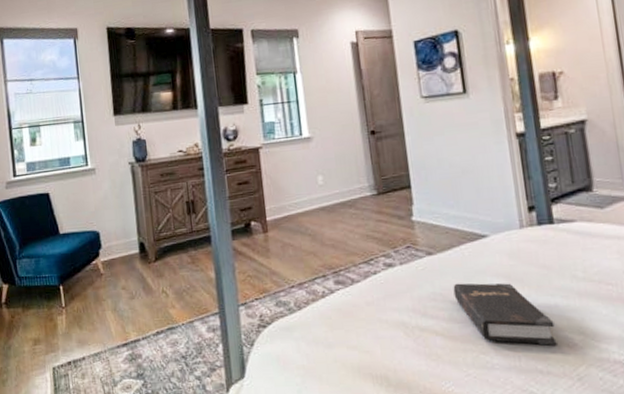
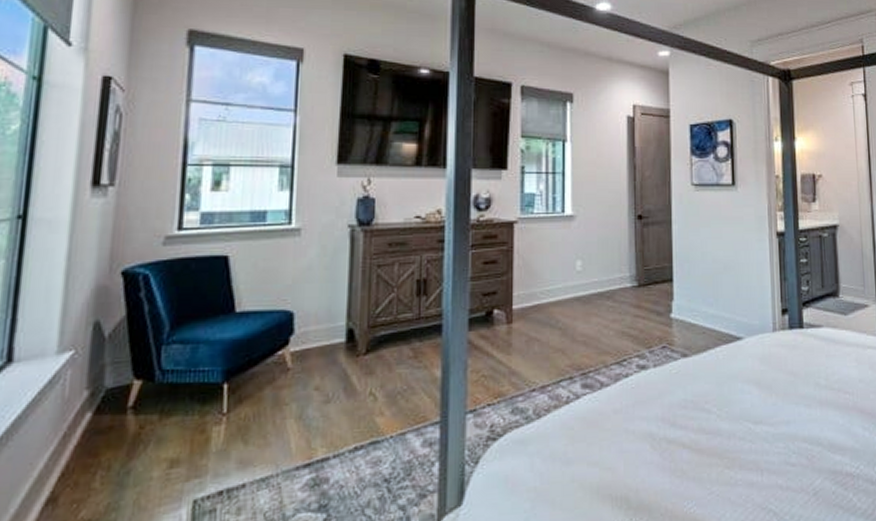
hardback book: present [453,283,557,346] -> none [705,389,797,458]

